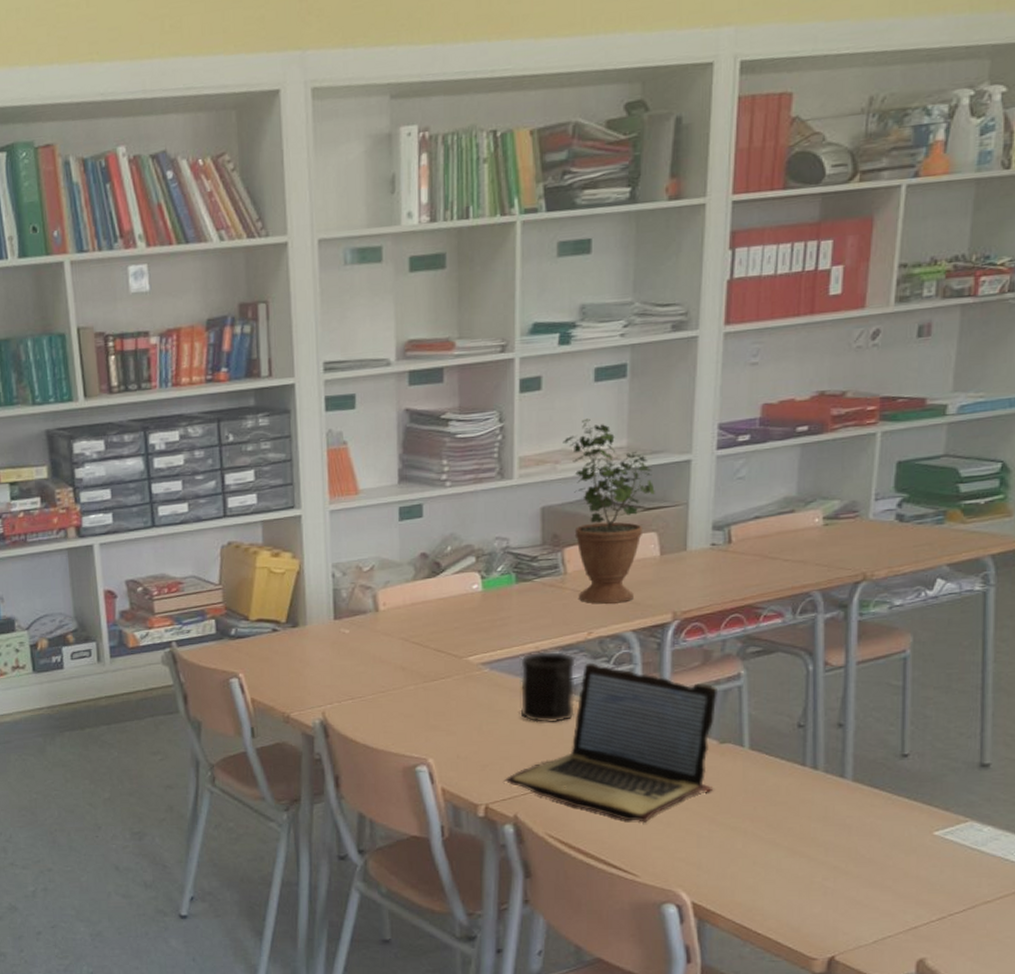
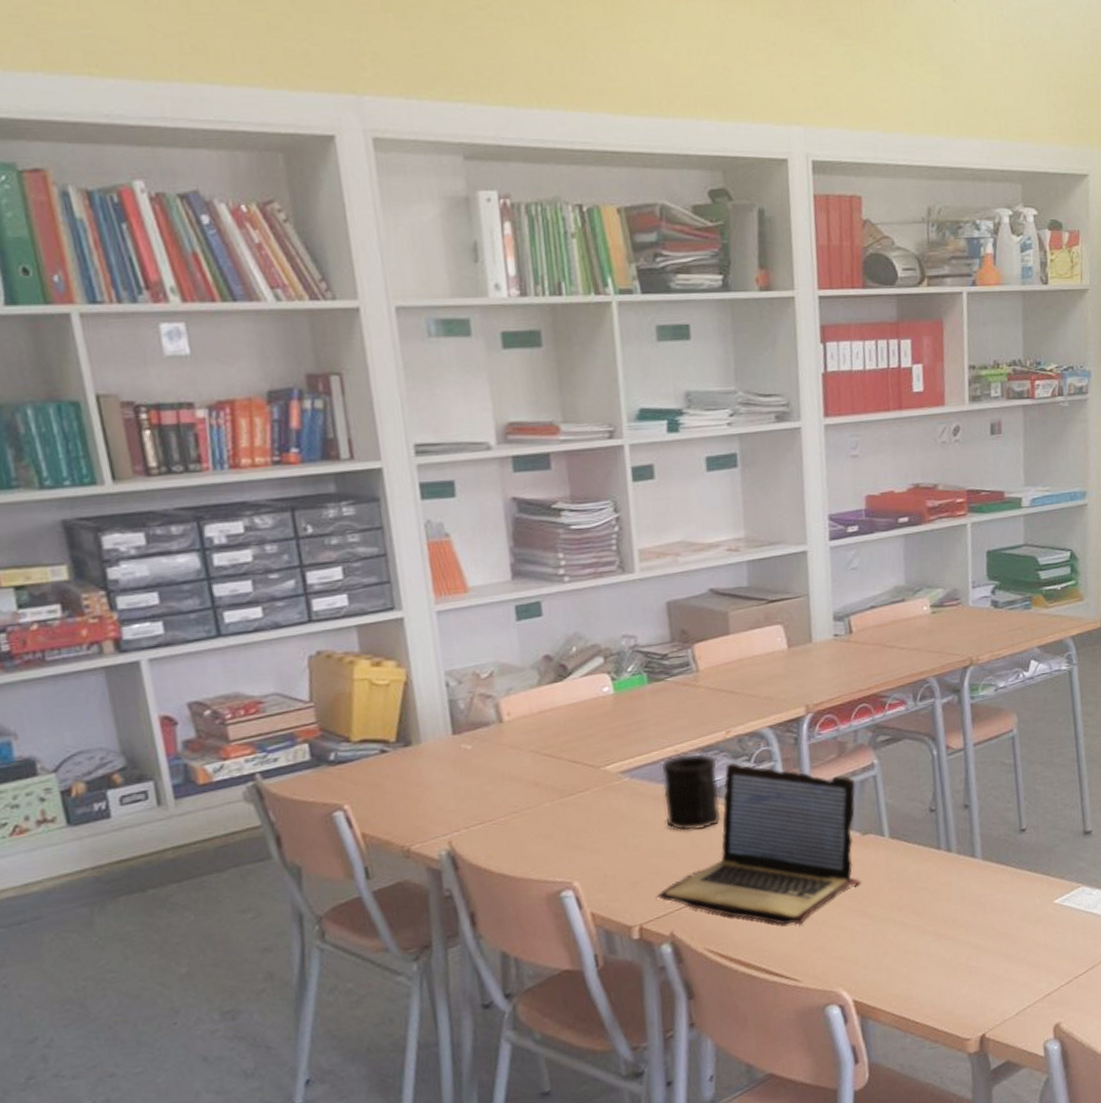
potted plant: present [562,418,655,604] -> none [681,509,777,701]

